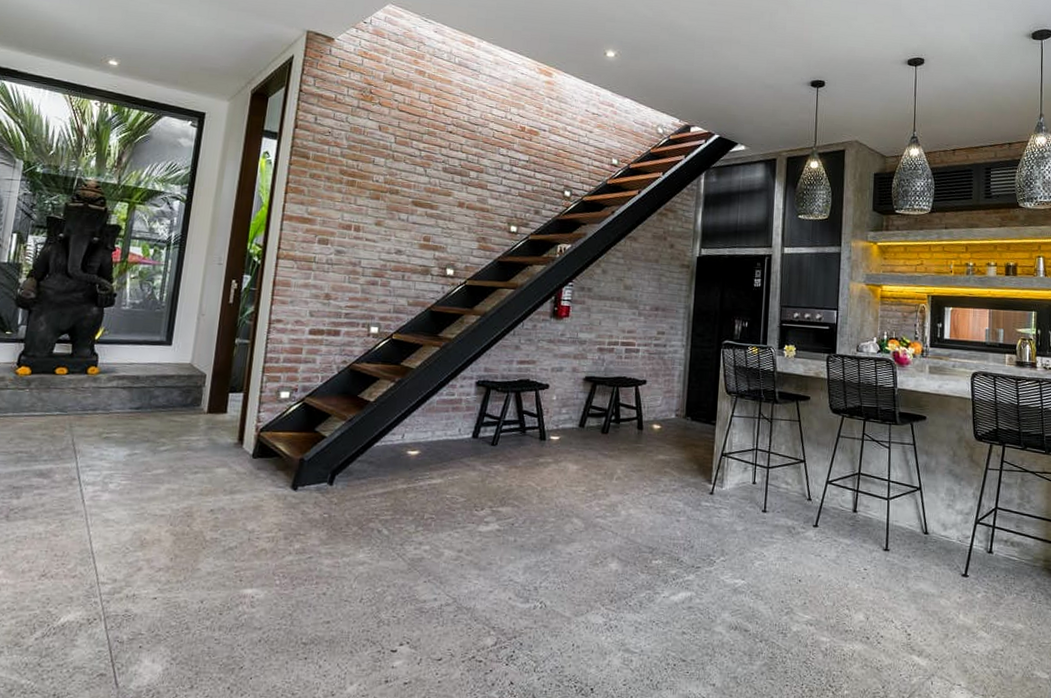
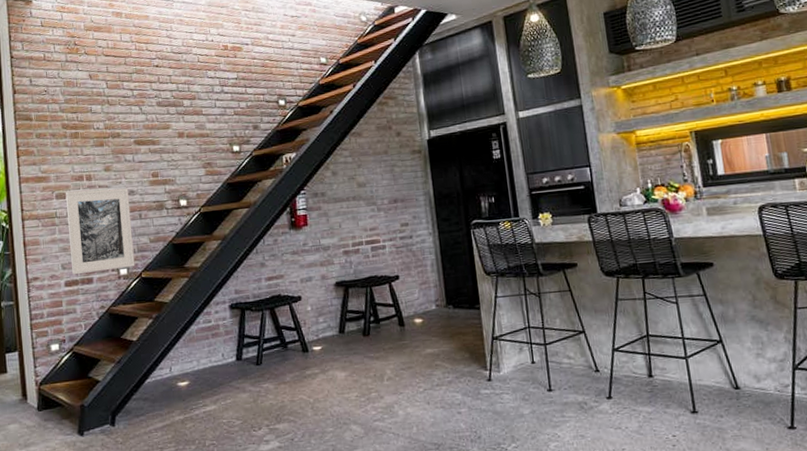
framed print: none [320,239,396,327] -> present [66,188,135,275]

